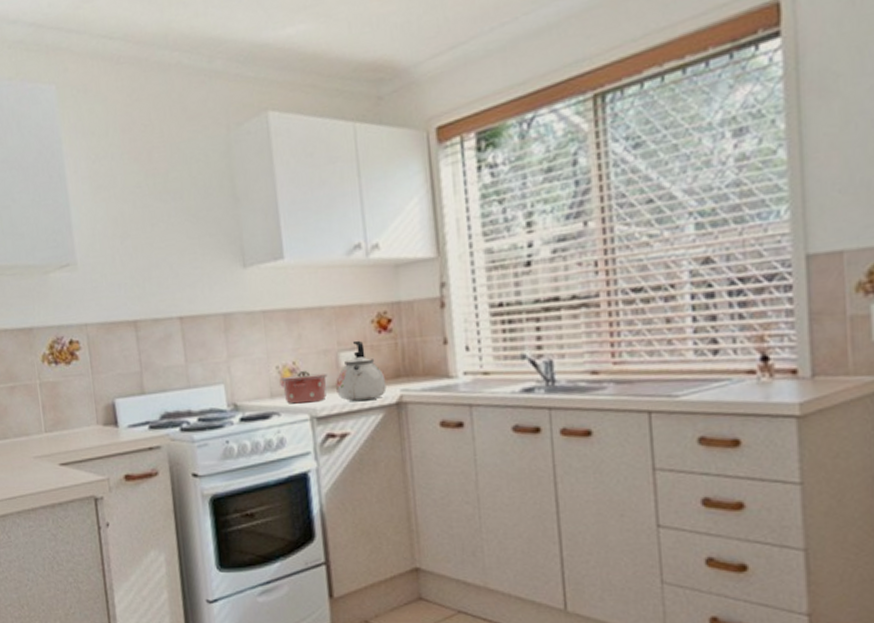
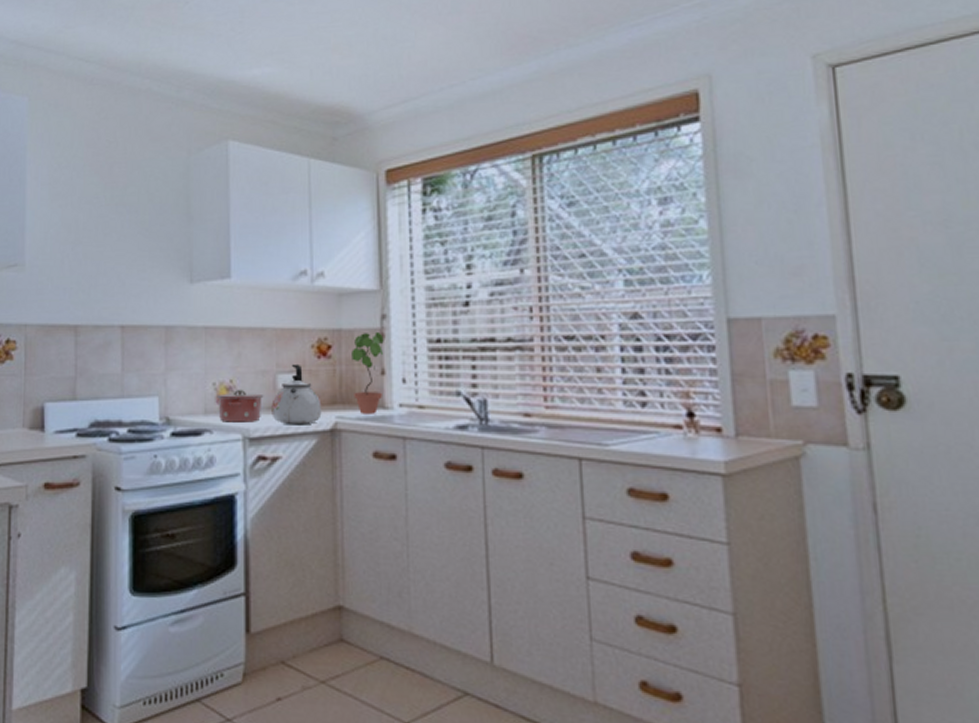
potted plant: none [412,300,446,385] -> present [352,331,384,414]

